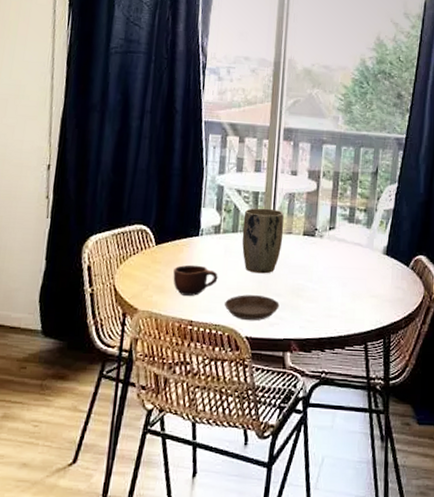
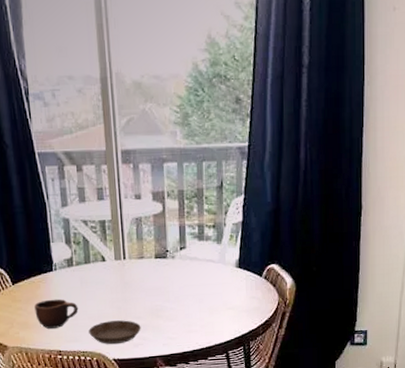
plant pot: present [242,208,284,274] -> none [94,235,136,300]

